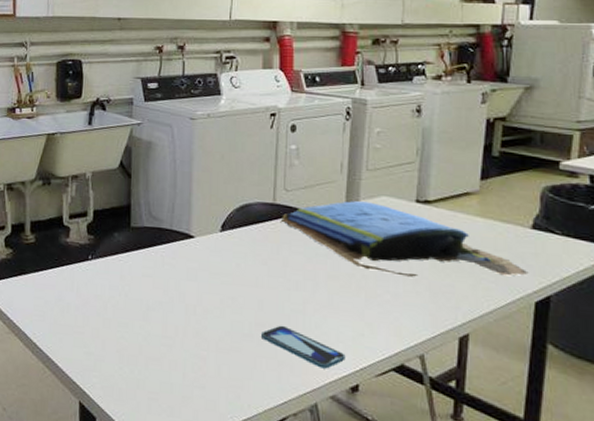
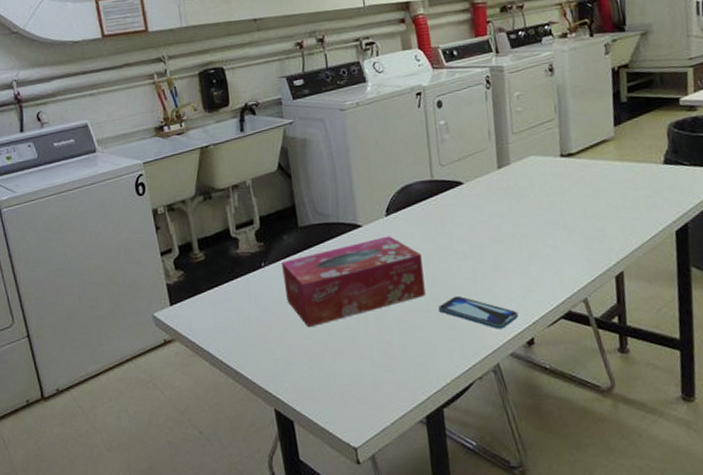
tissue box: none [107,251,251,328] -> present [282,236,426,328]
towel: present [282,201,529,277] -> none [441,163,667,229]

